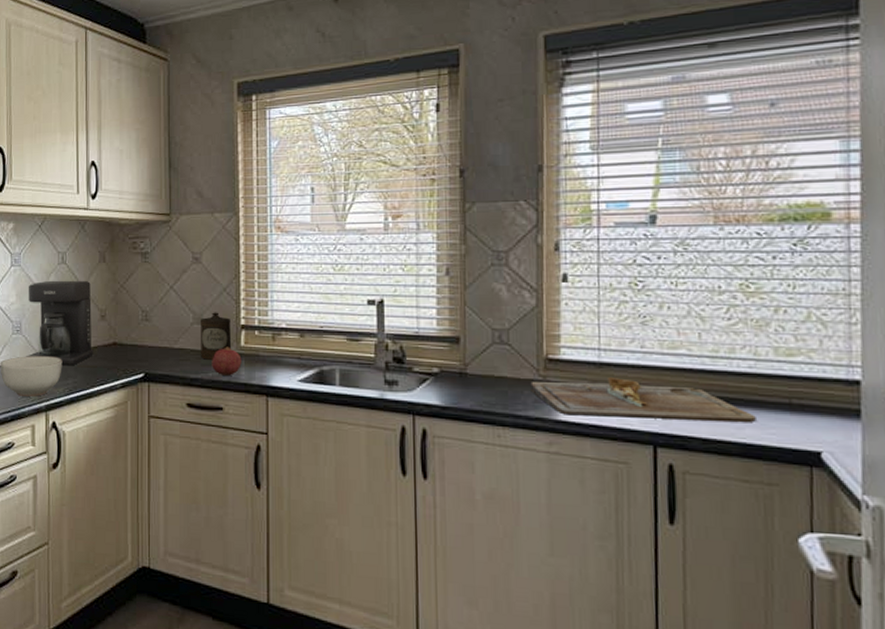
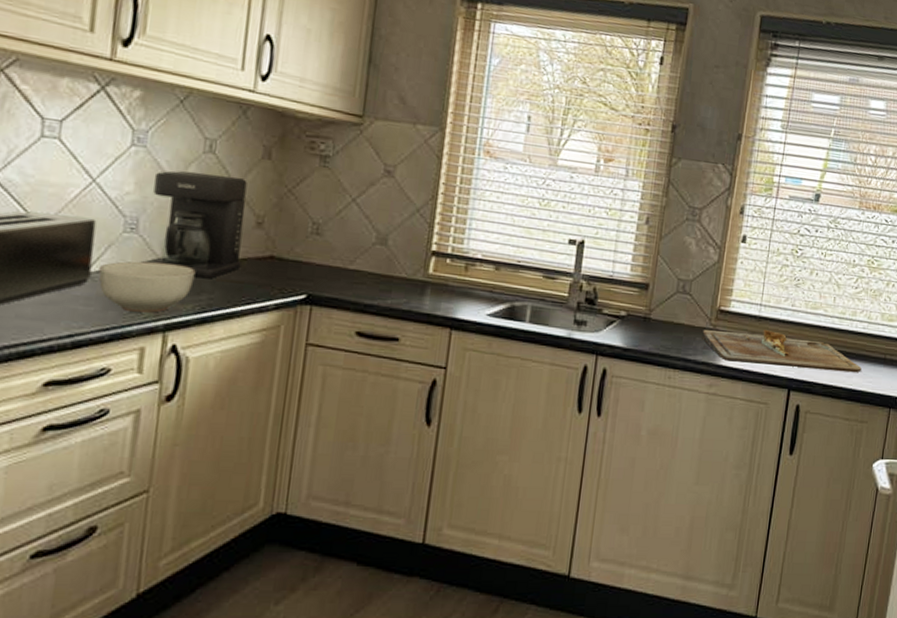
canister: present [200,312,232,360] -> none [380,233,421,286]
fruit: present [212,346,242,376] -> none [391,272,428,304]

